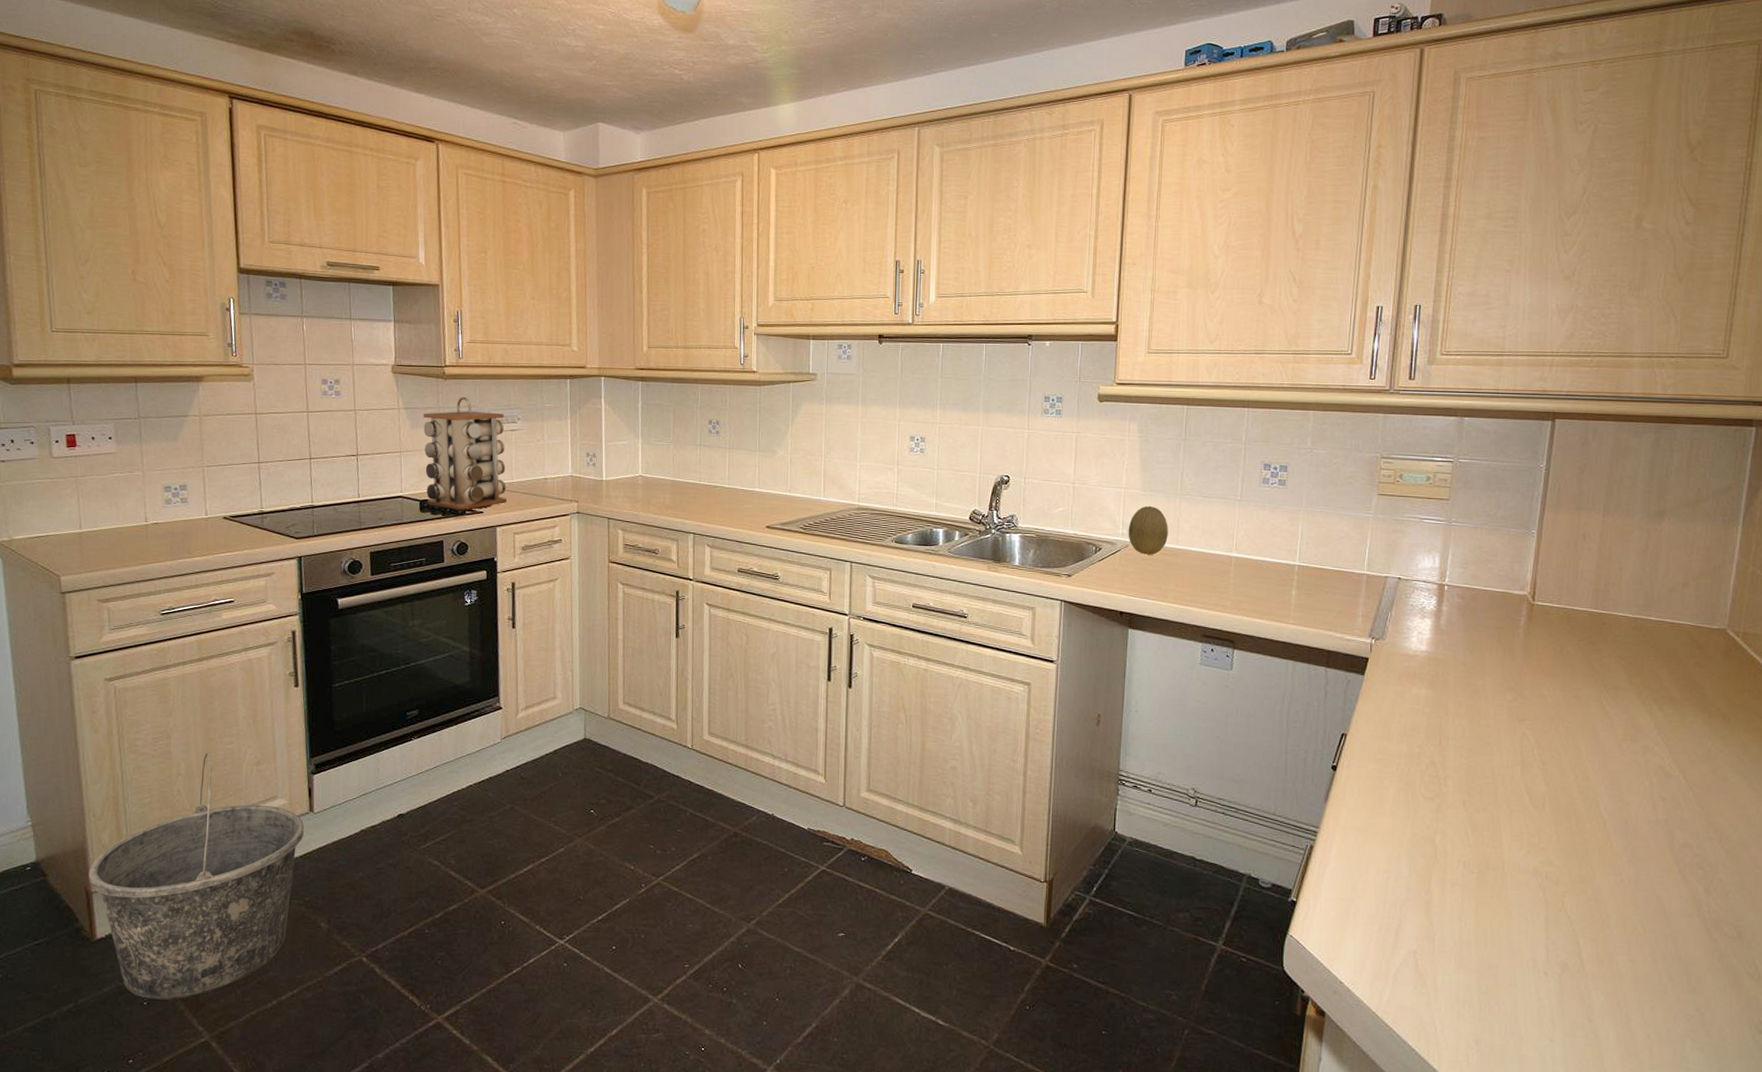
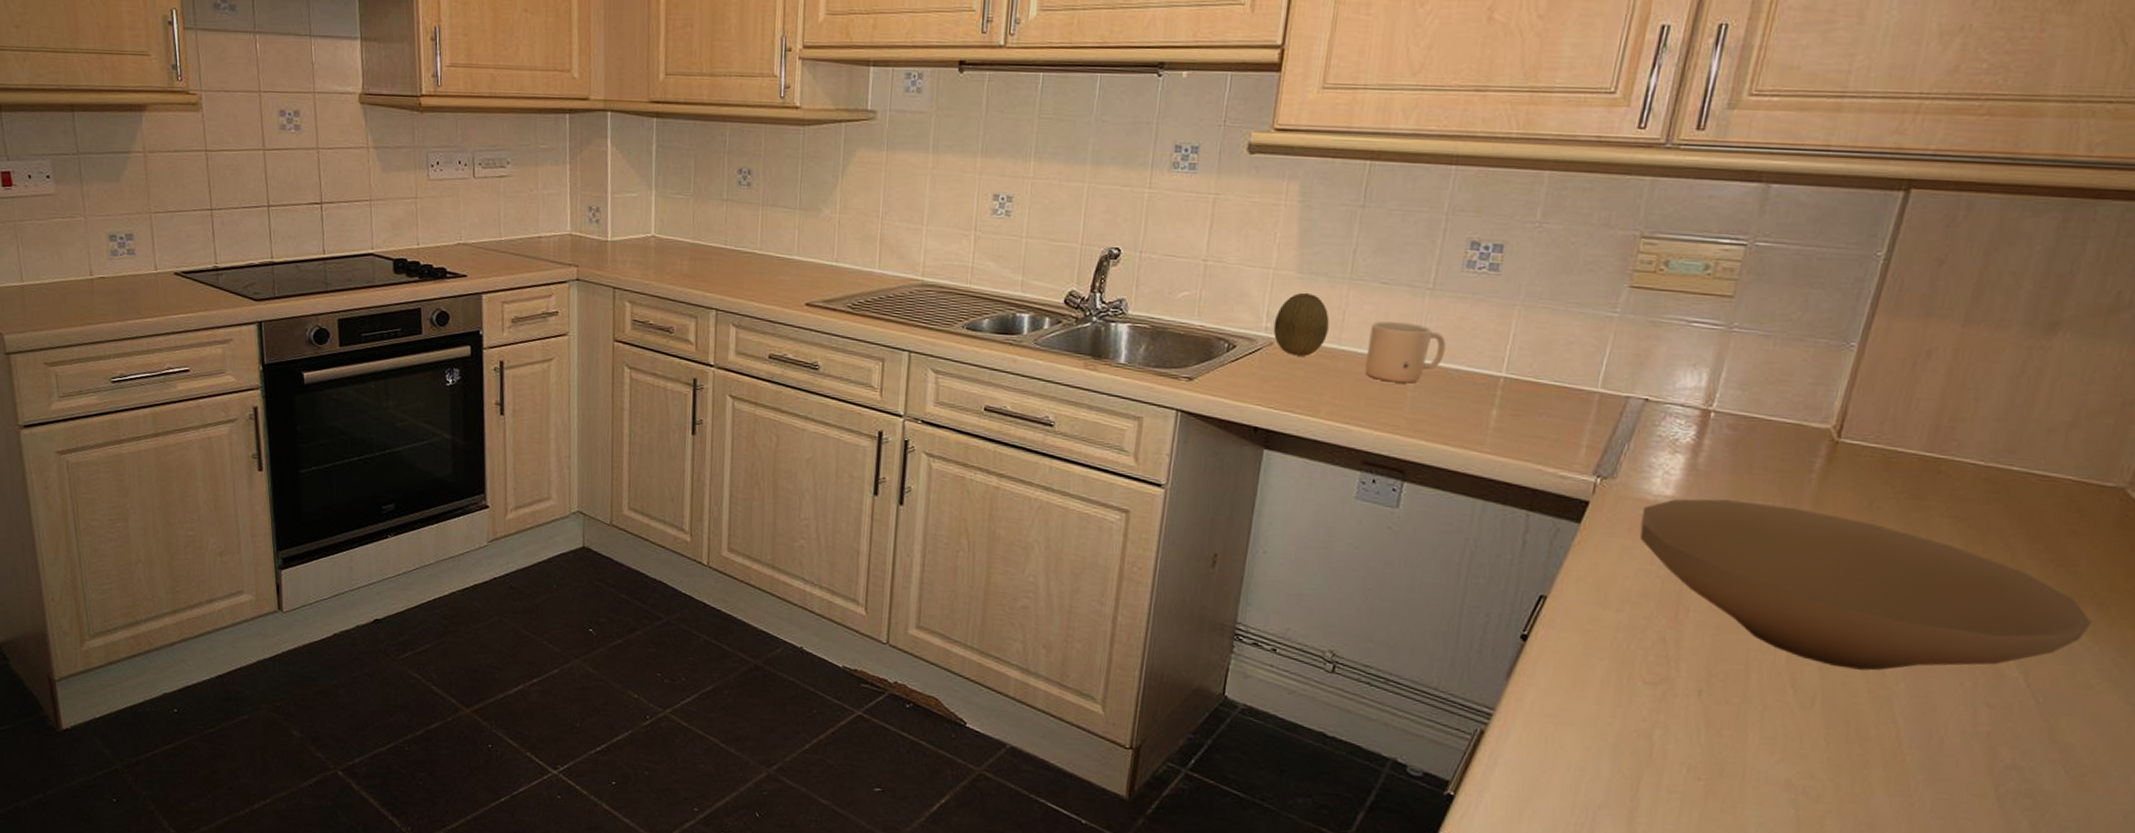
bucket: present [88,752,305,1000] -> none [50,538,273,799]
spice rack: present [423,397,507,510] -> none [396,134,494,273]
mug: none [1197,525,1254,573] -> present [1364,320,1446,383]
wooden bowl: none [1407,651,1720,778] -> present [1639,499,2092,671]

